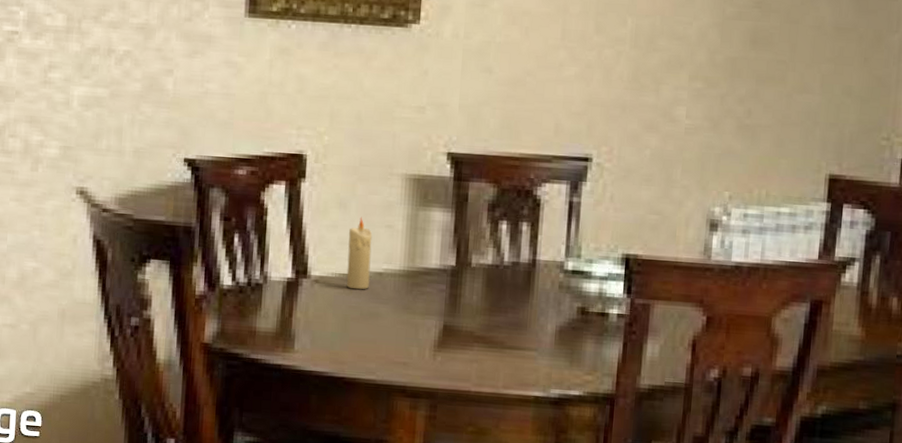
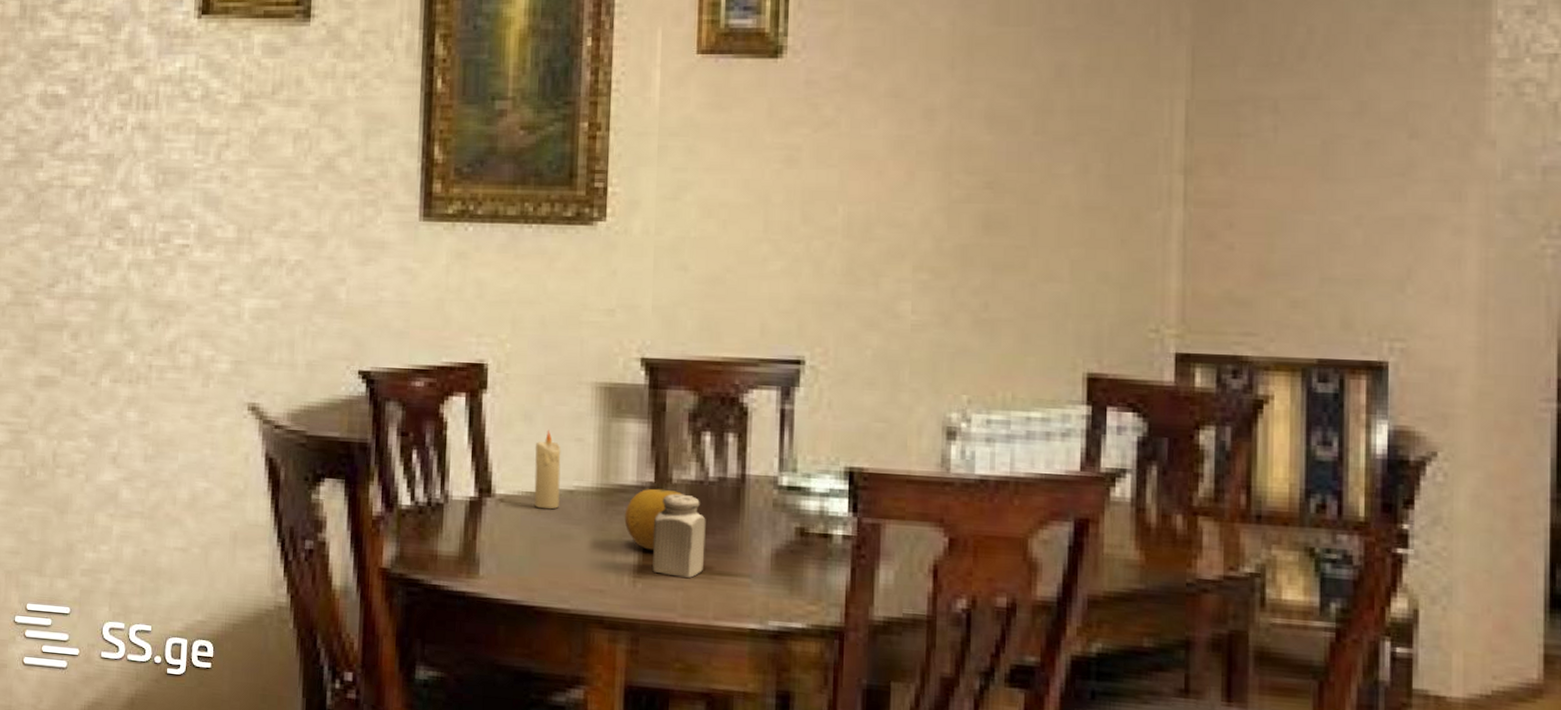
fruit: none [427,271,481,327] -> present [624,488,683,550]
salt shaker: none [451,276,500,352] -> present [652,493,706,578]

